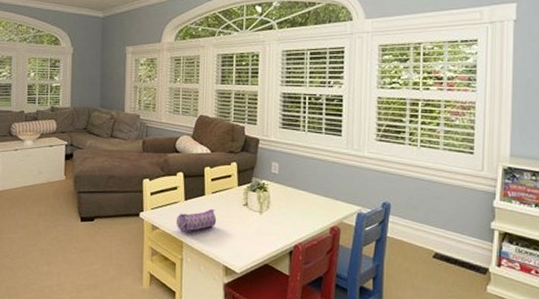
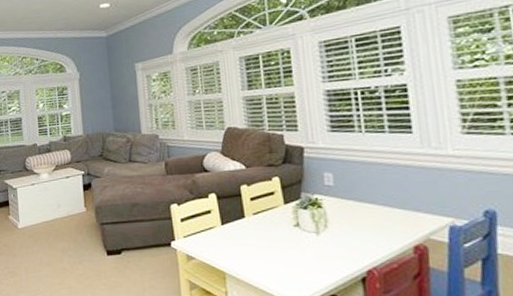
pencil case: present [176,208,217,232] -> none [214,232,263,261]

